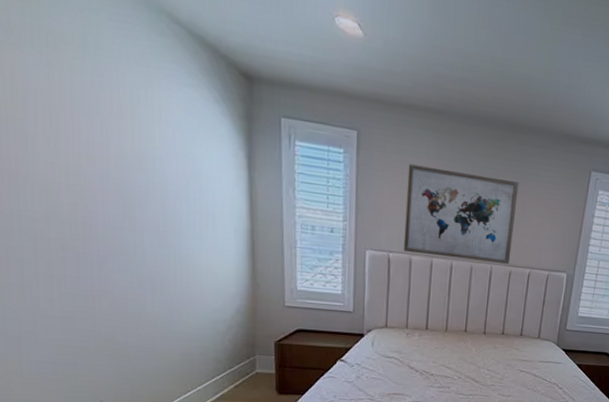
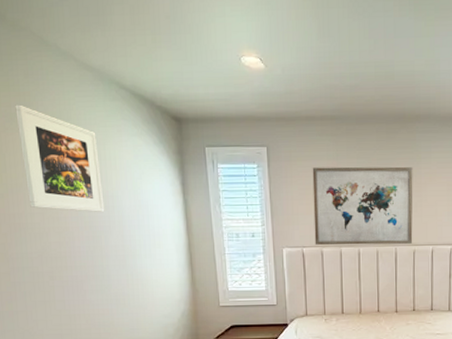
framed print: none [15,12,142,176] -> present [15,104,105,213]

